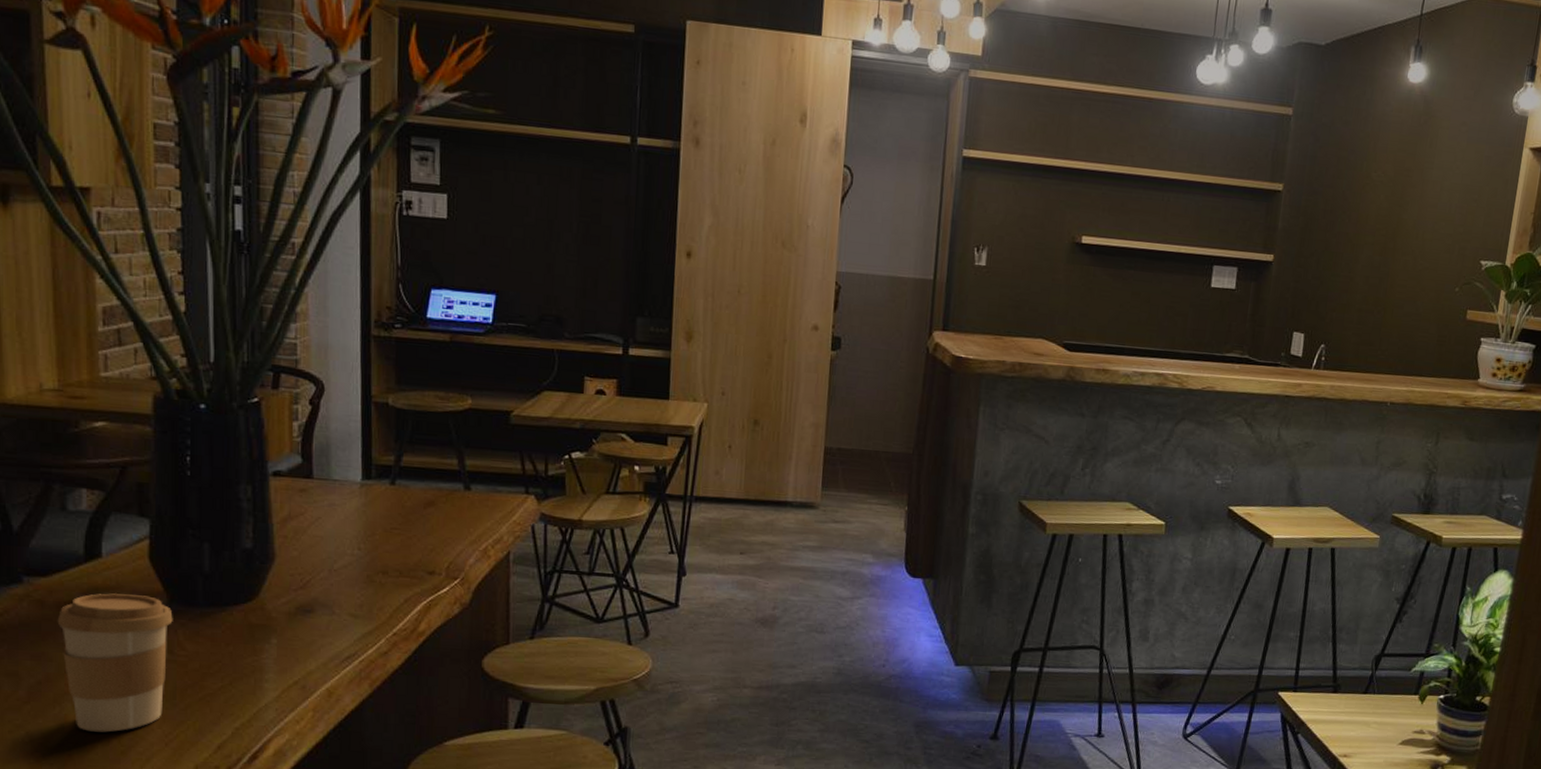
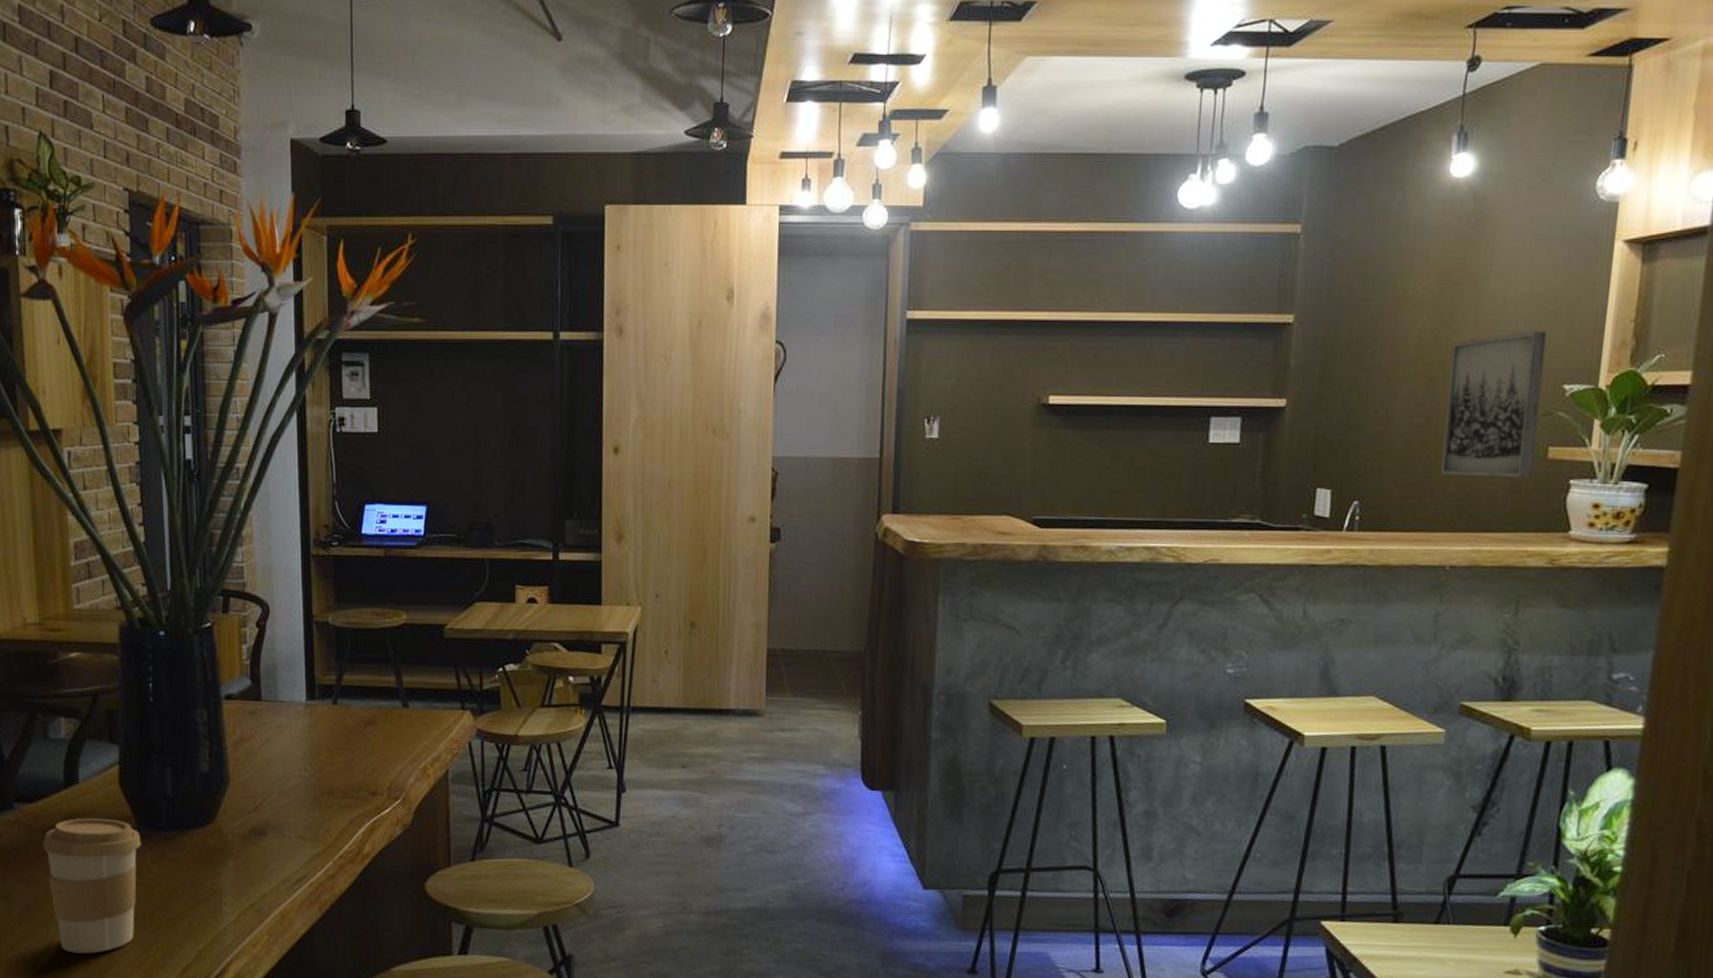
wall art: none [1388,214,1471,335] -> present [1441,330,1547,479]

